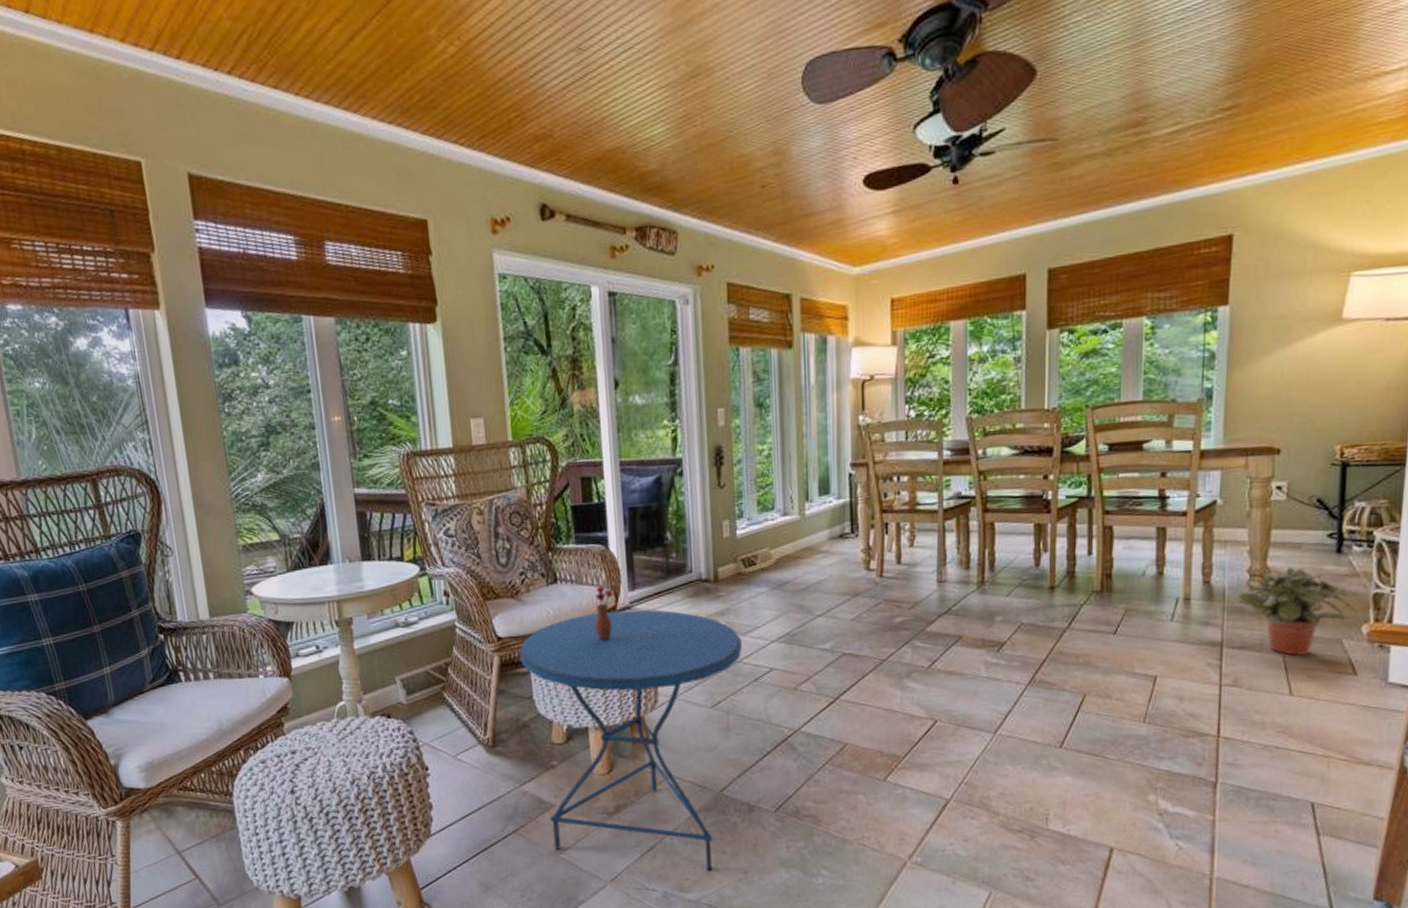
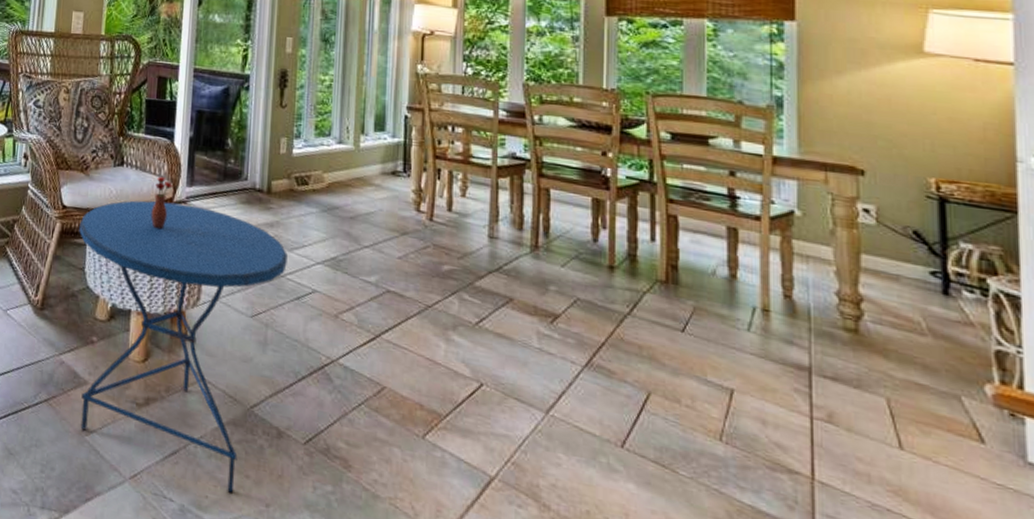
potted plant: present [1238,566,1359,656] -> none [826,298,978,405]

